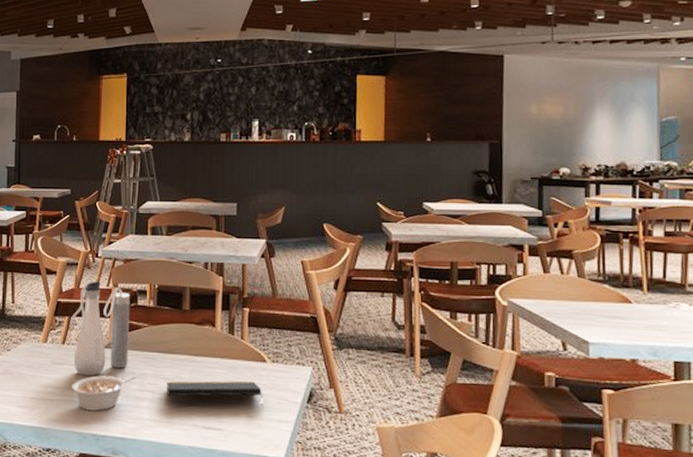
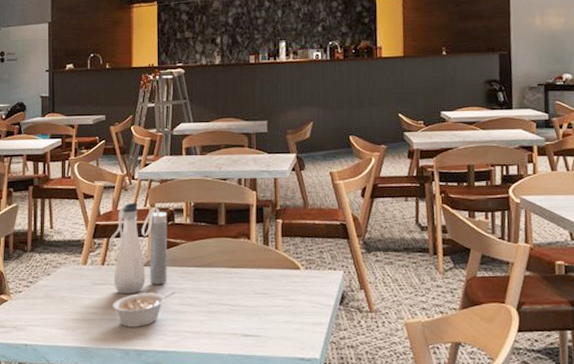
notepad: present [167,381,263,407] -> none [206,288,298,312]

